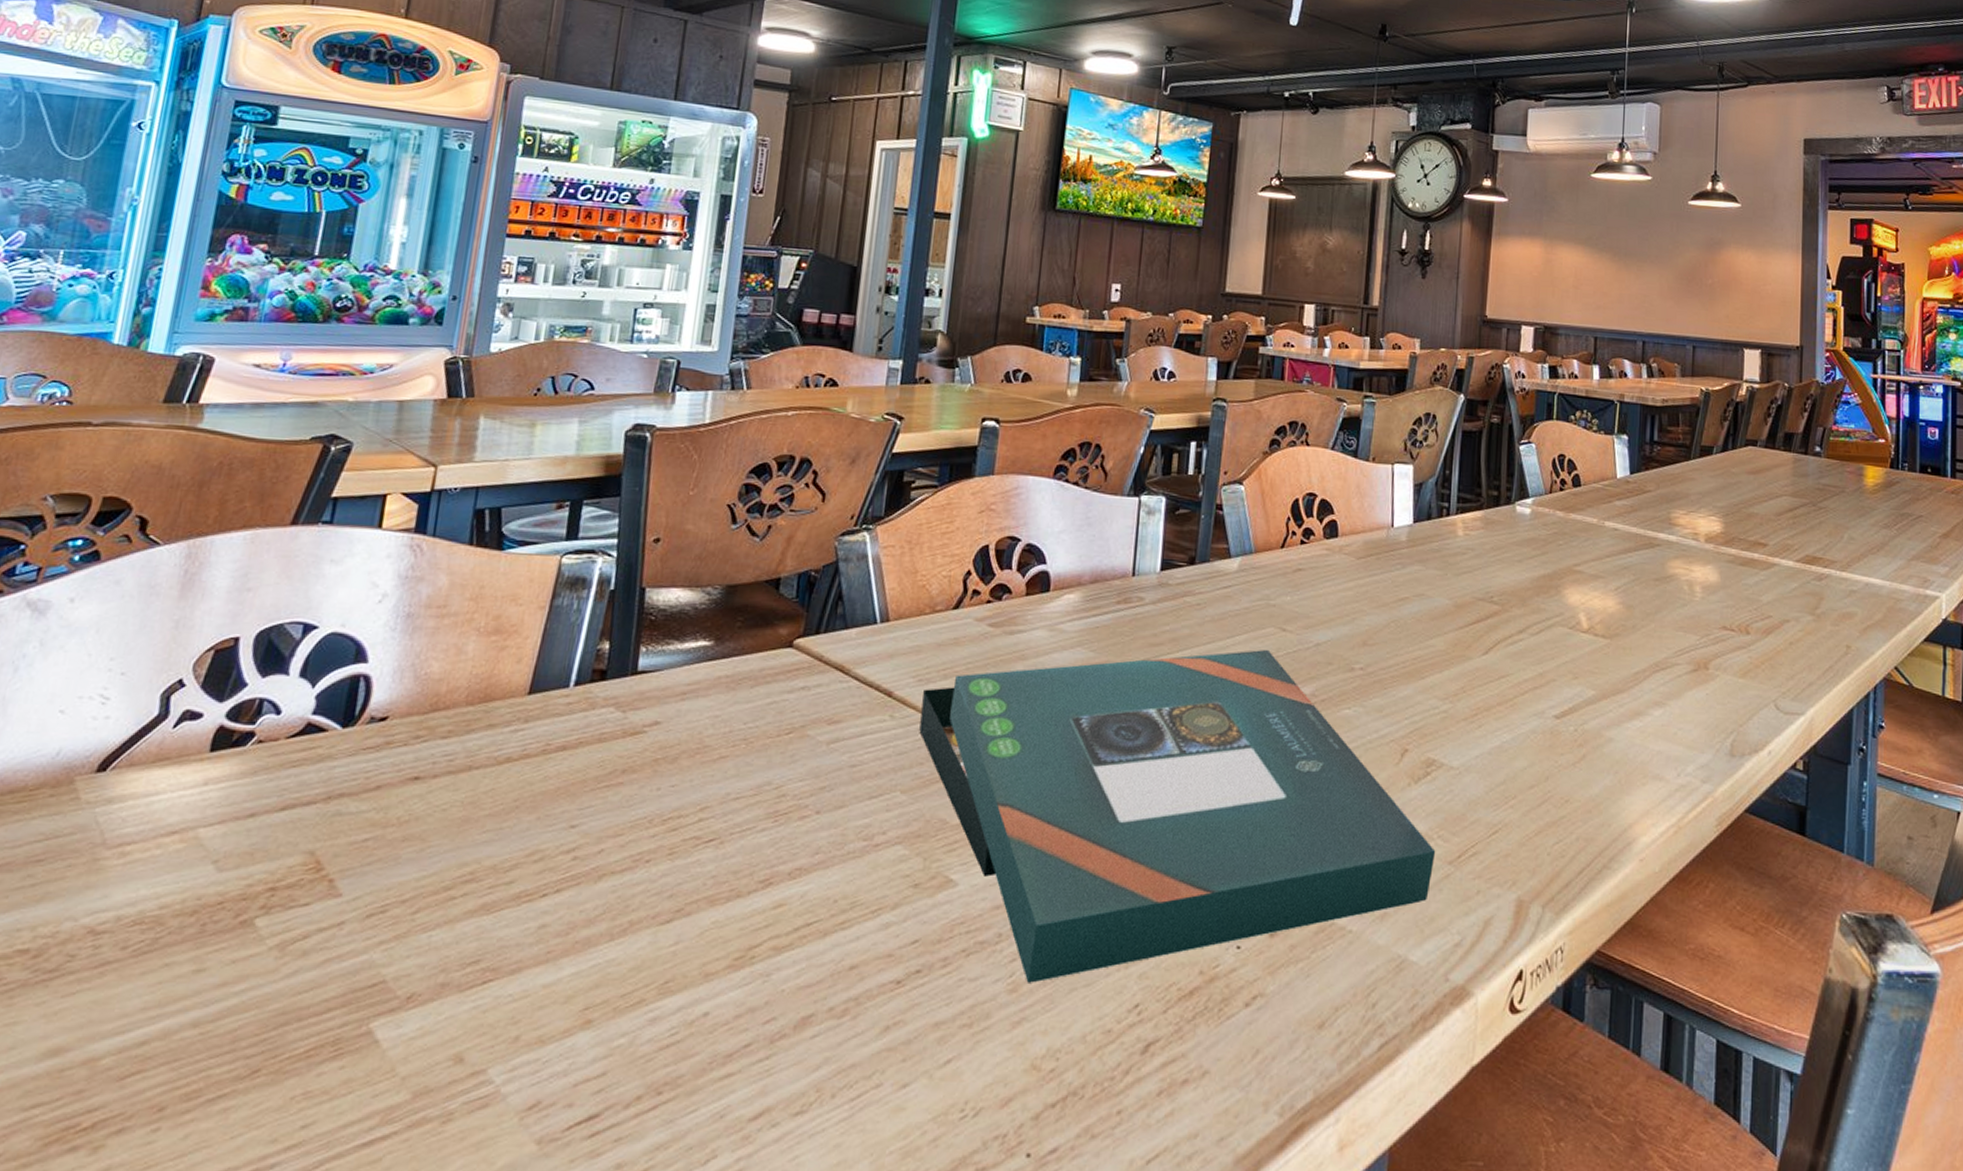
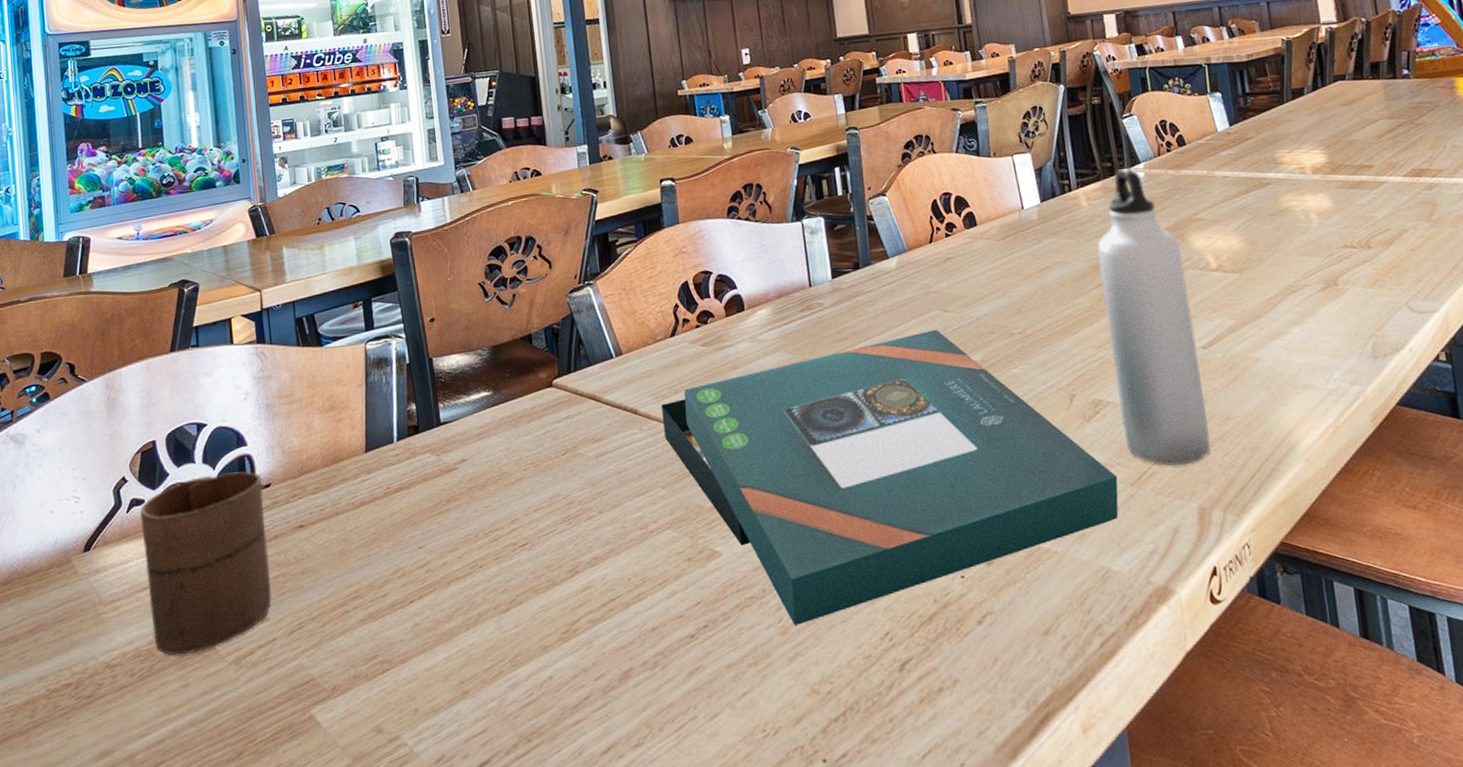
cup: none [169,693,378,929] -> present [140,471,272,655]
water bottle: none [1452,500,1554,848] -> present [1096,167,1211,466]

